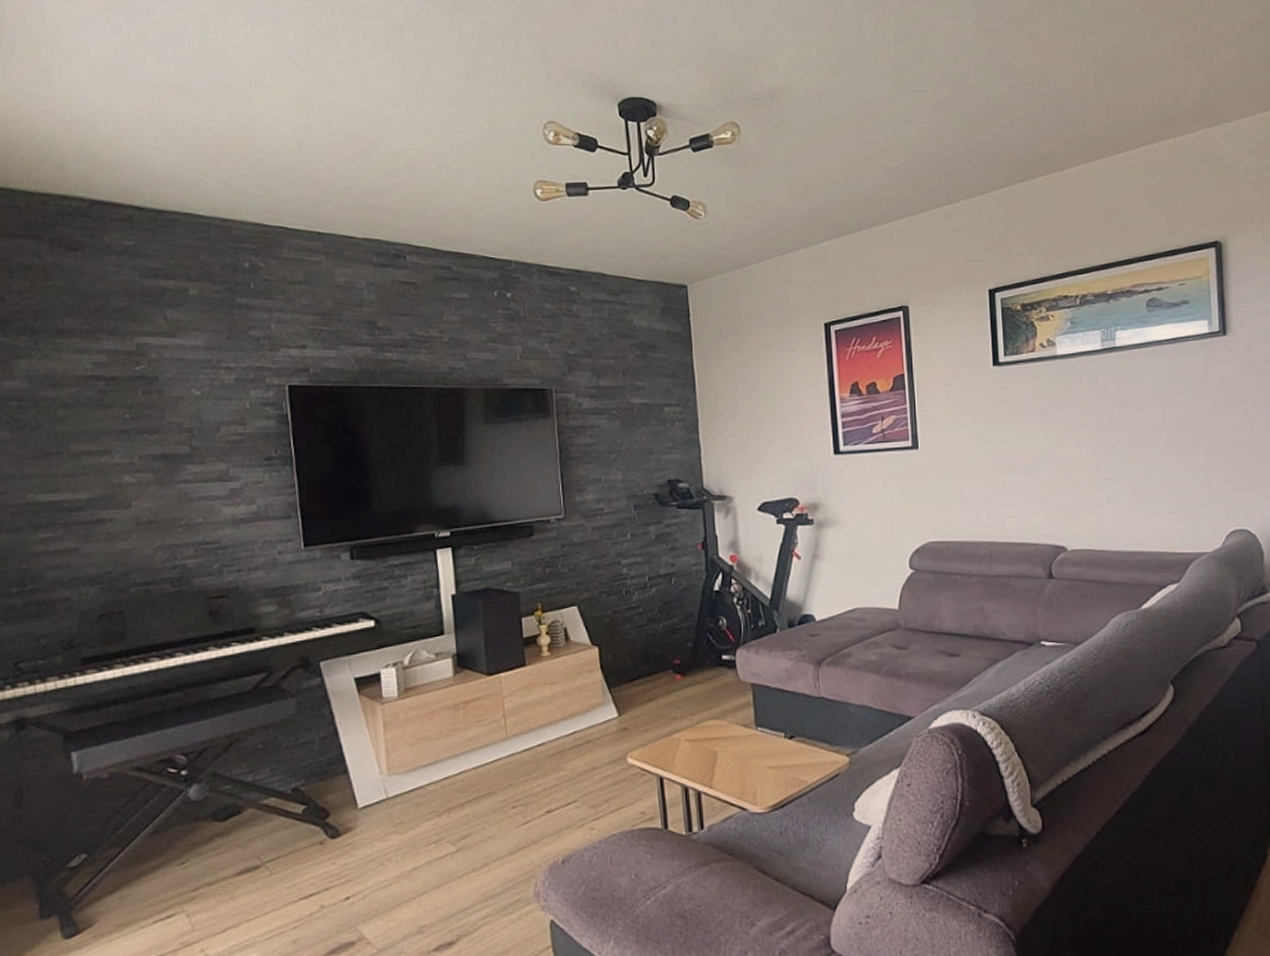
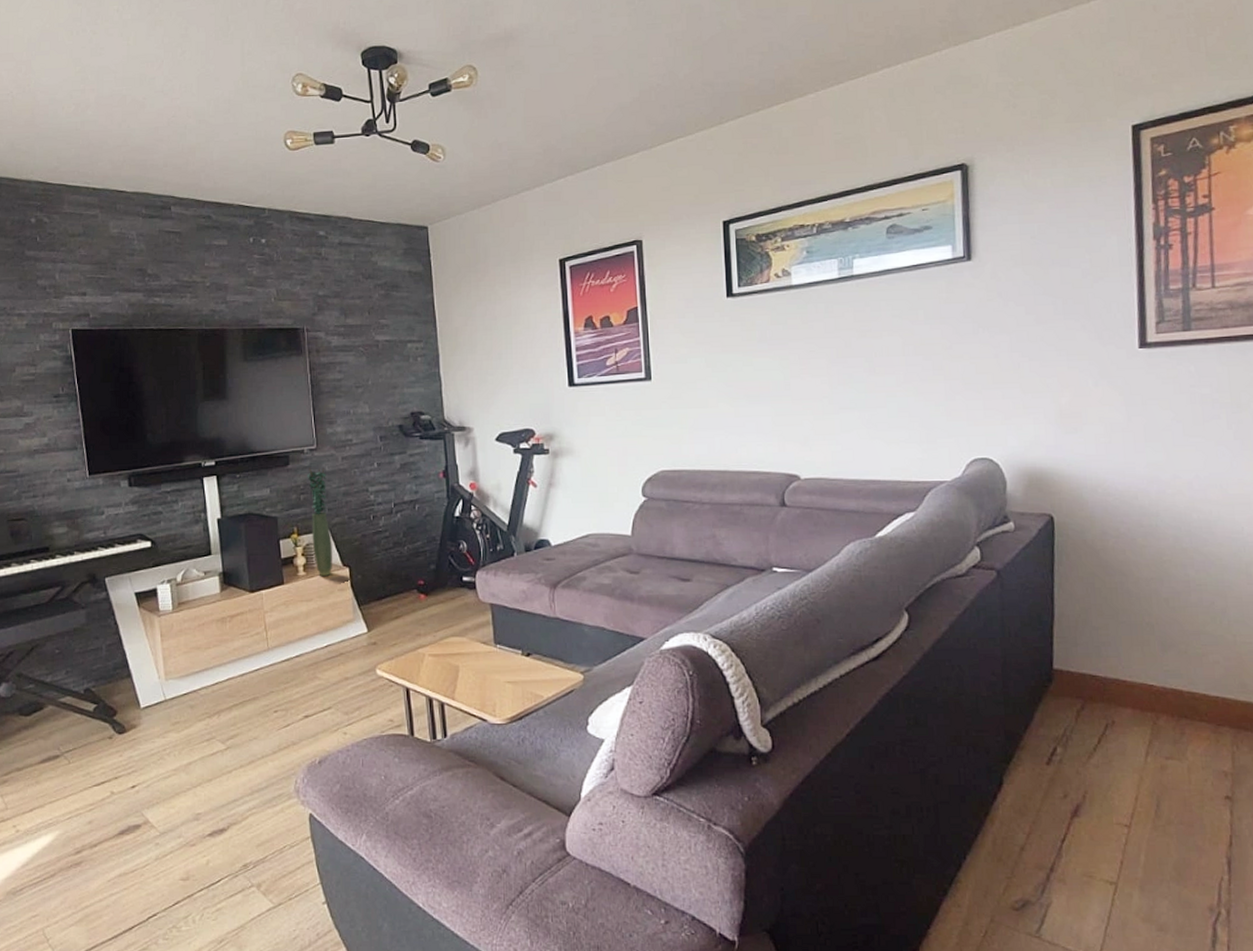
vase: none [553,538,580,656] -> present [307,467,332,576]

